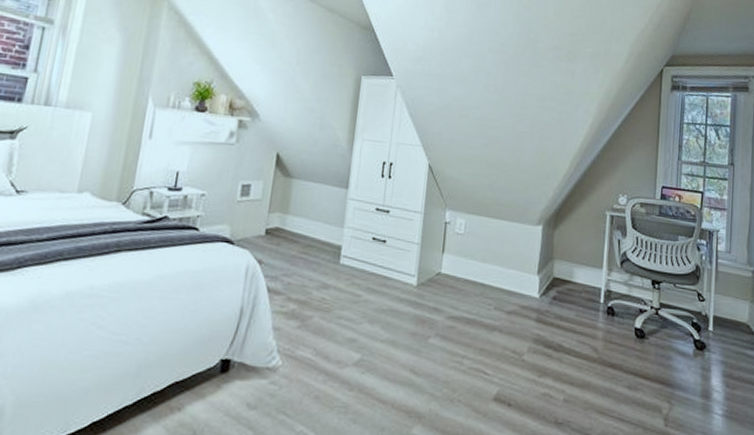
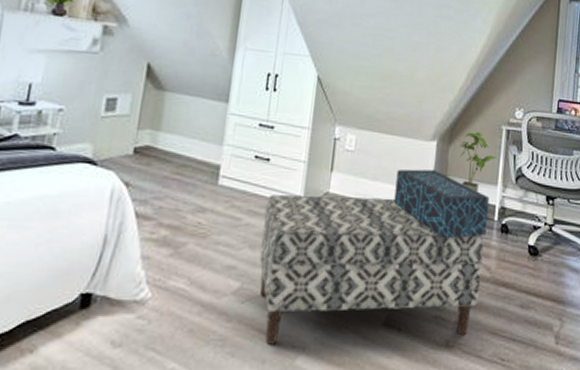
bench: none [378,273,591,414] -> present [260,194,484,345]
decorative box: none [502,252,595,320] -> present [394,169,490,239]
house plant: none [564,217,604,276] -> present [460,132,500,193]

